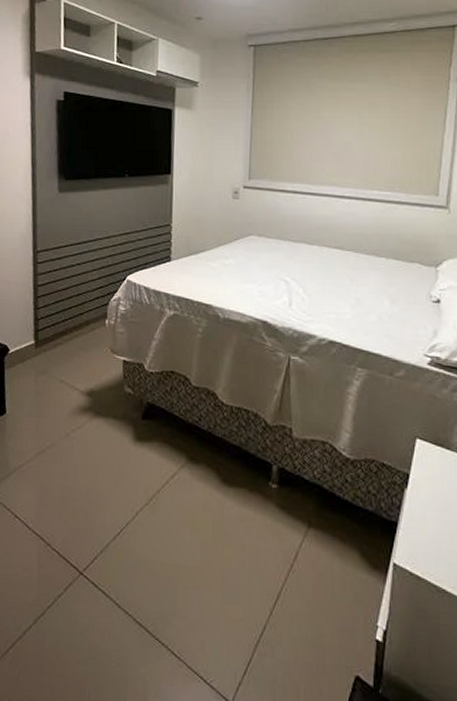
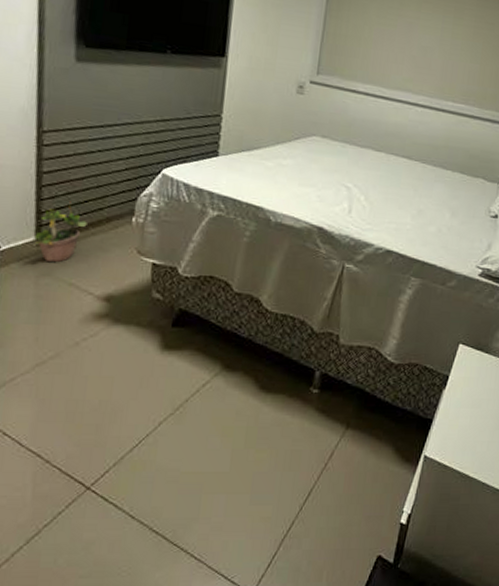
potted plant: none [32,308,72,362] -> present [32,201,87,263]

